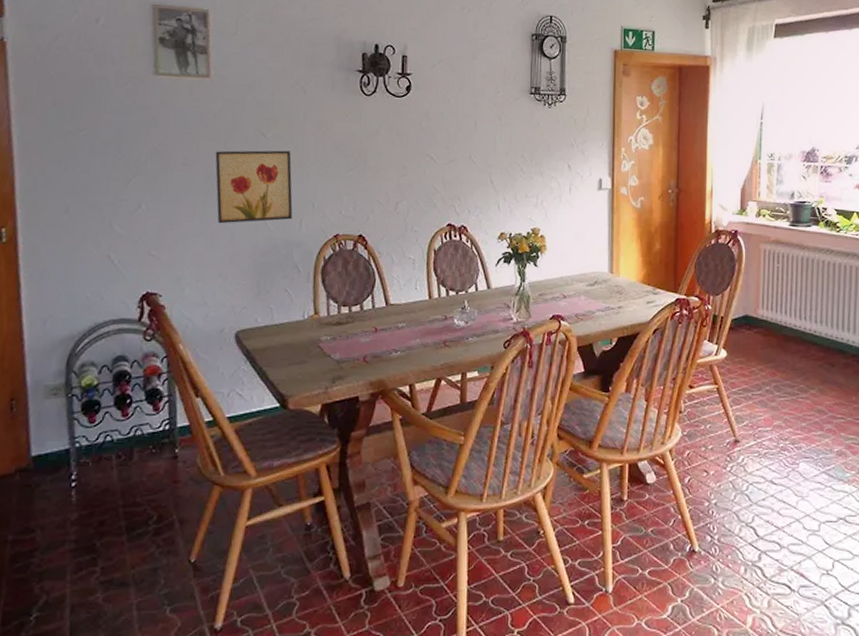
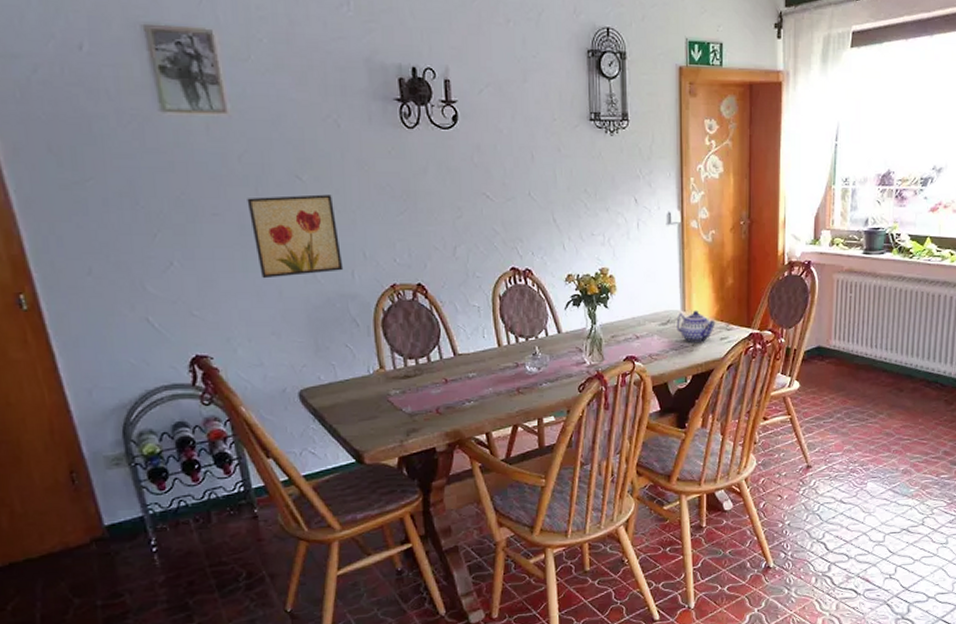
teapot: none [603,272,642,305] -> present [676,310,716,342]

